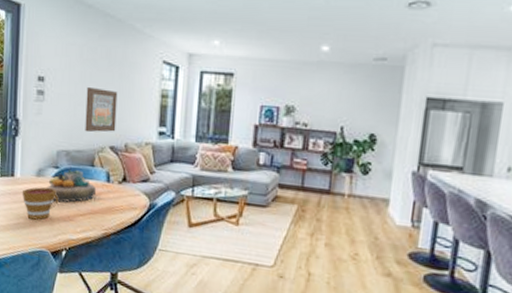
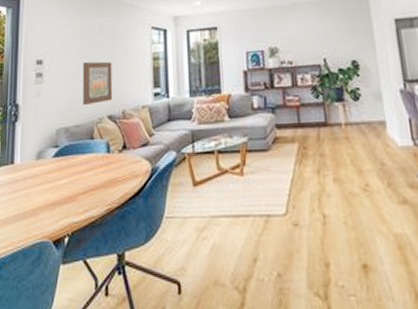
cup: present [22,187,59,220] -> none [21,170,59,207]
decorative bowl: present [47,169,97,203] -> none [47,145,98,184]

